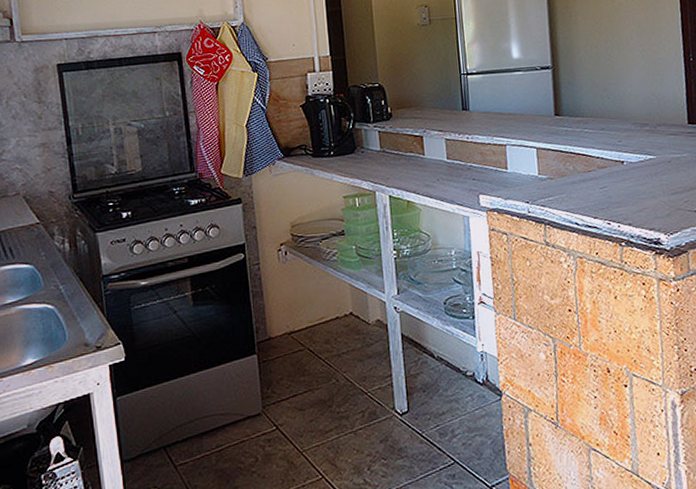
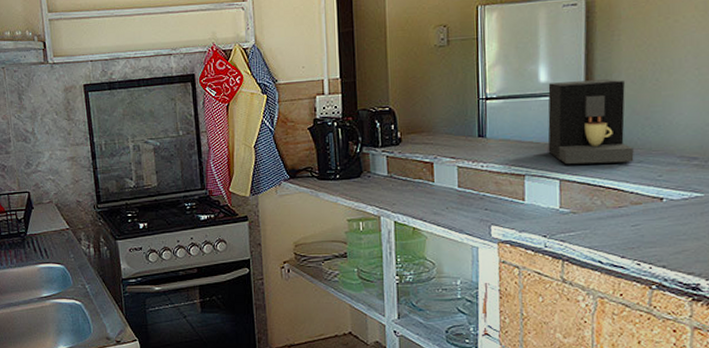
coffee maker: none [520,55,597,133] -> present [547,79,634,164]

